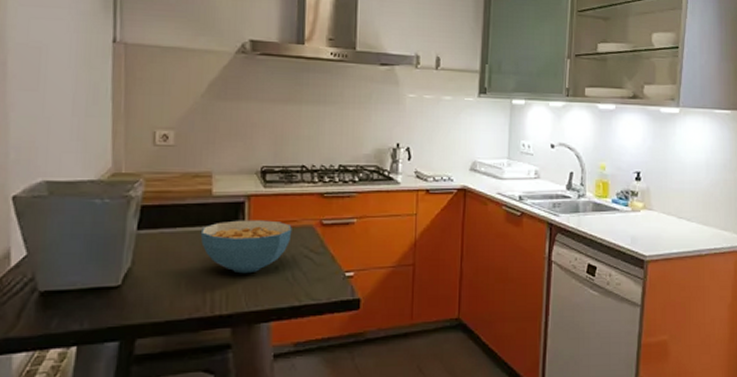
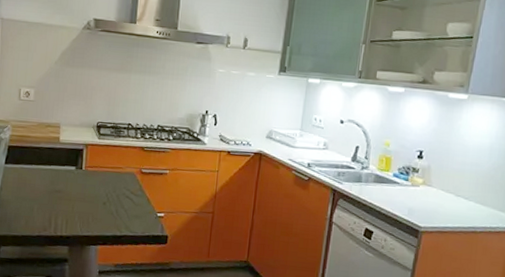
cereal bowl: present [200,220,292,274] -> none [49,163,118,206]

